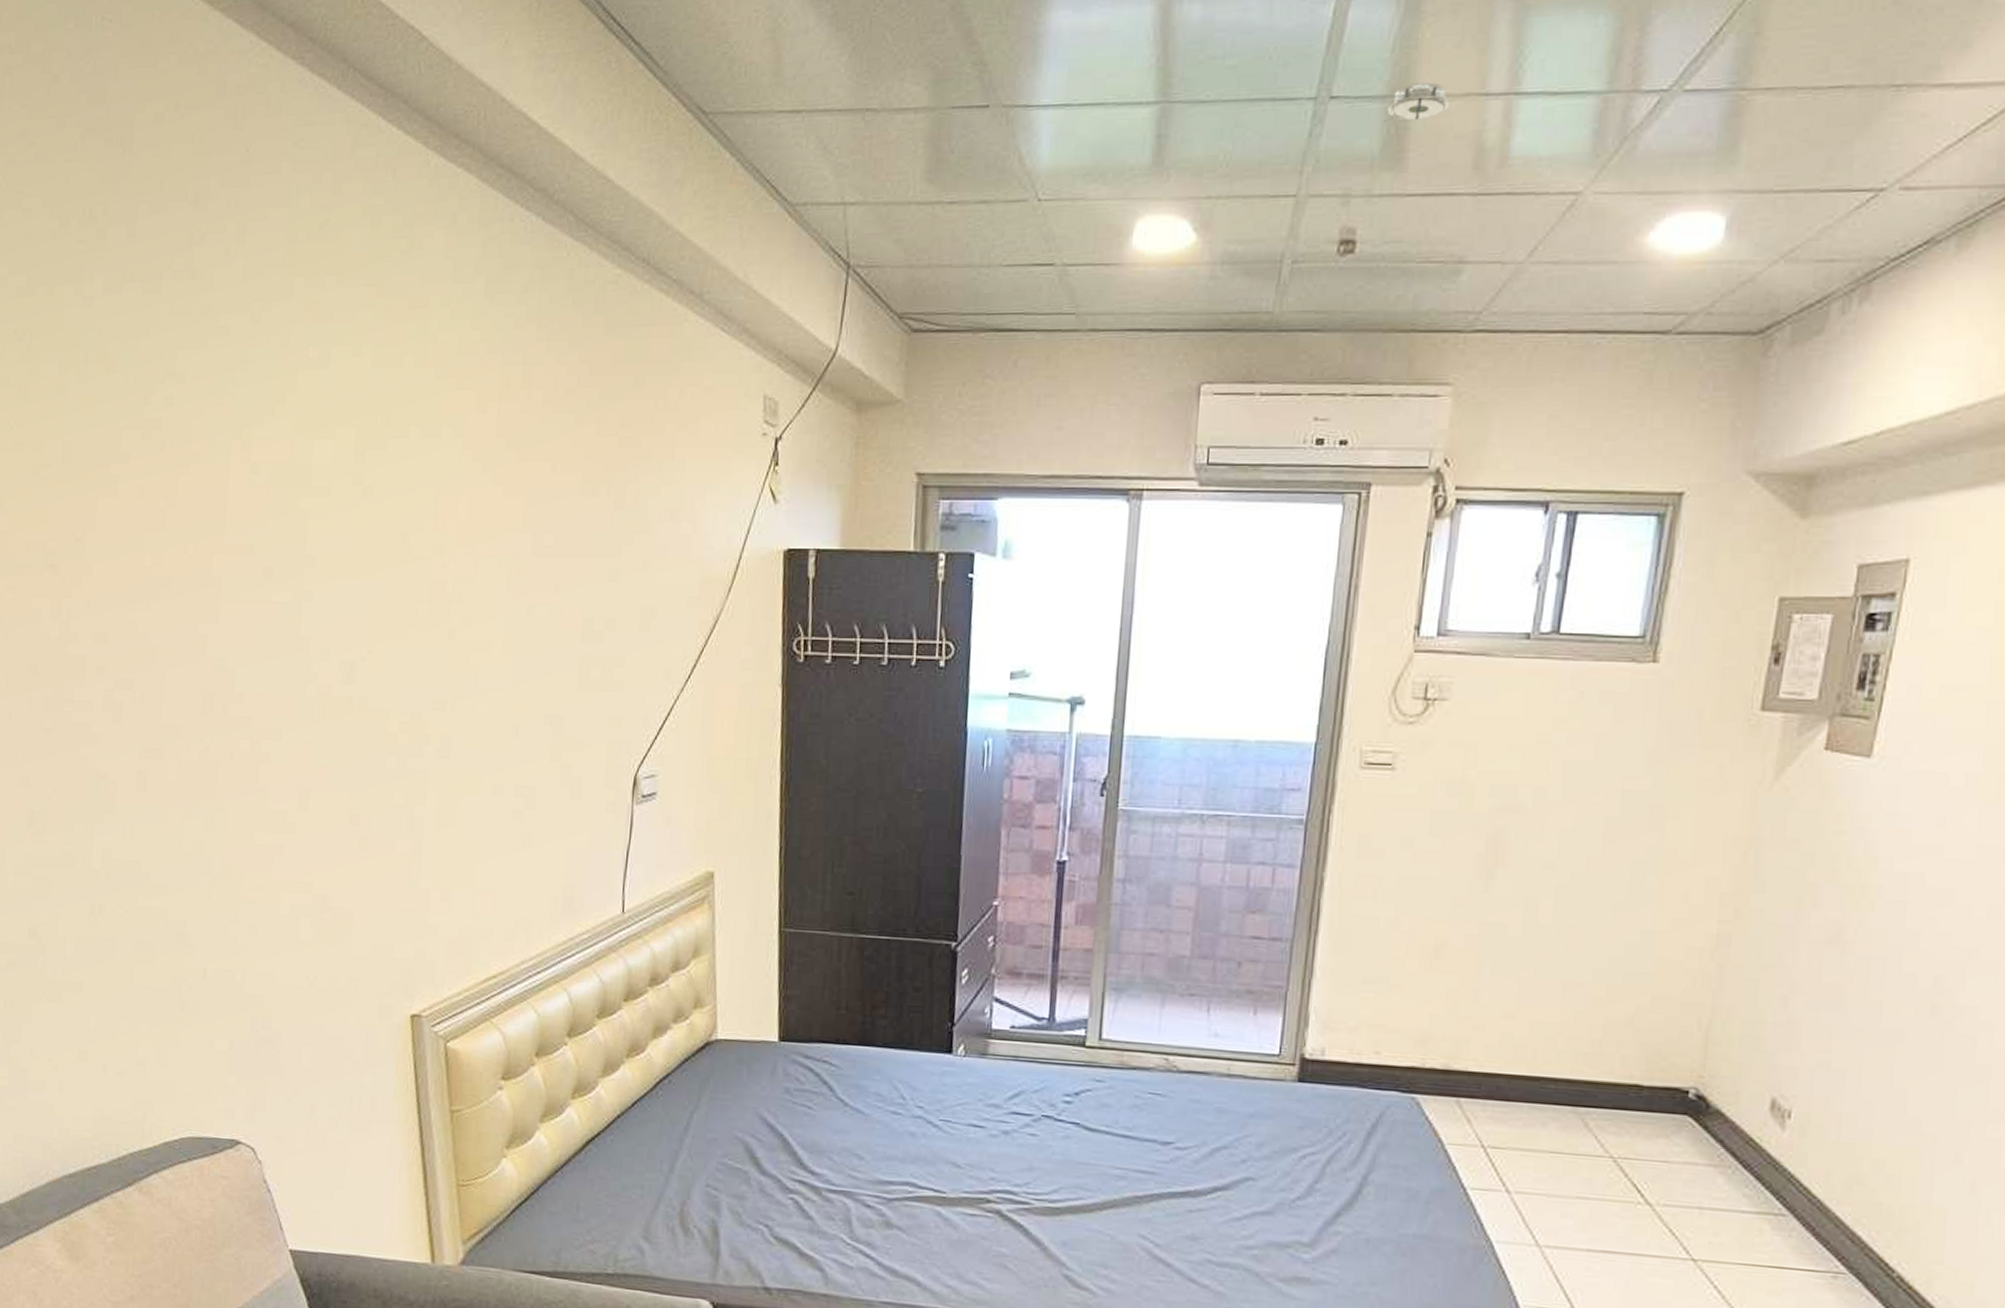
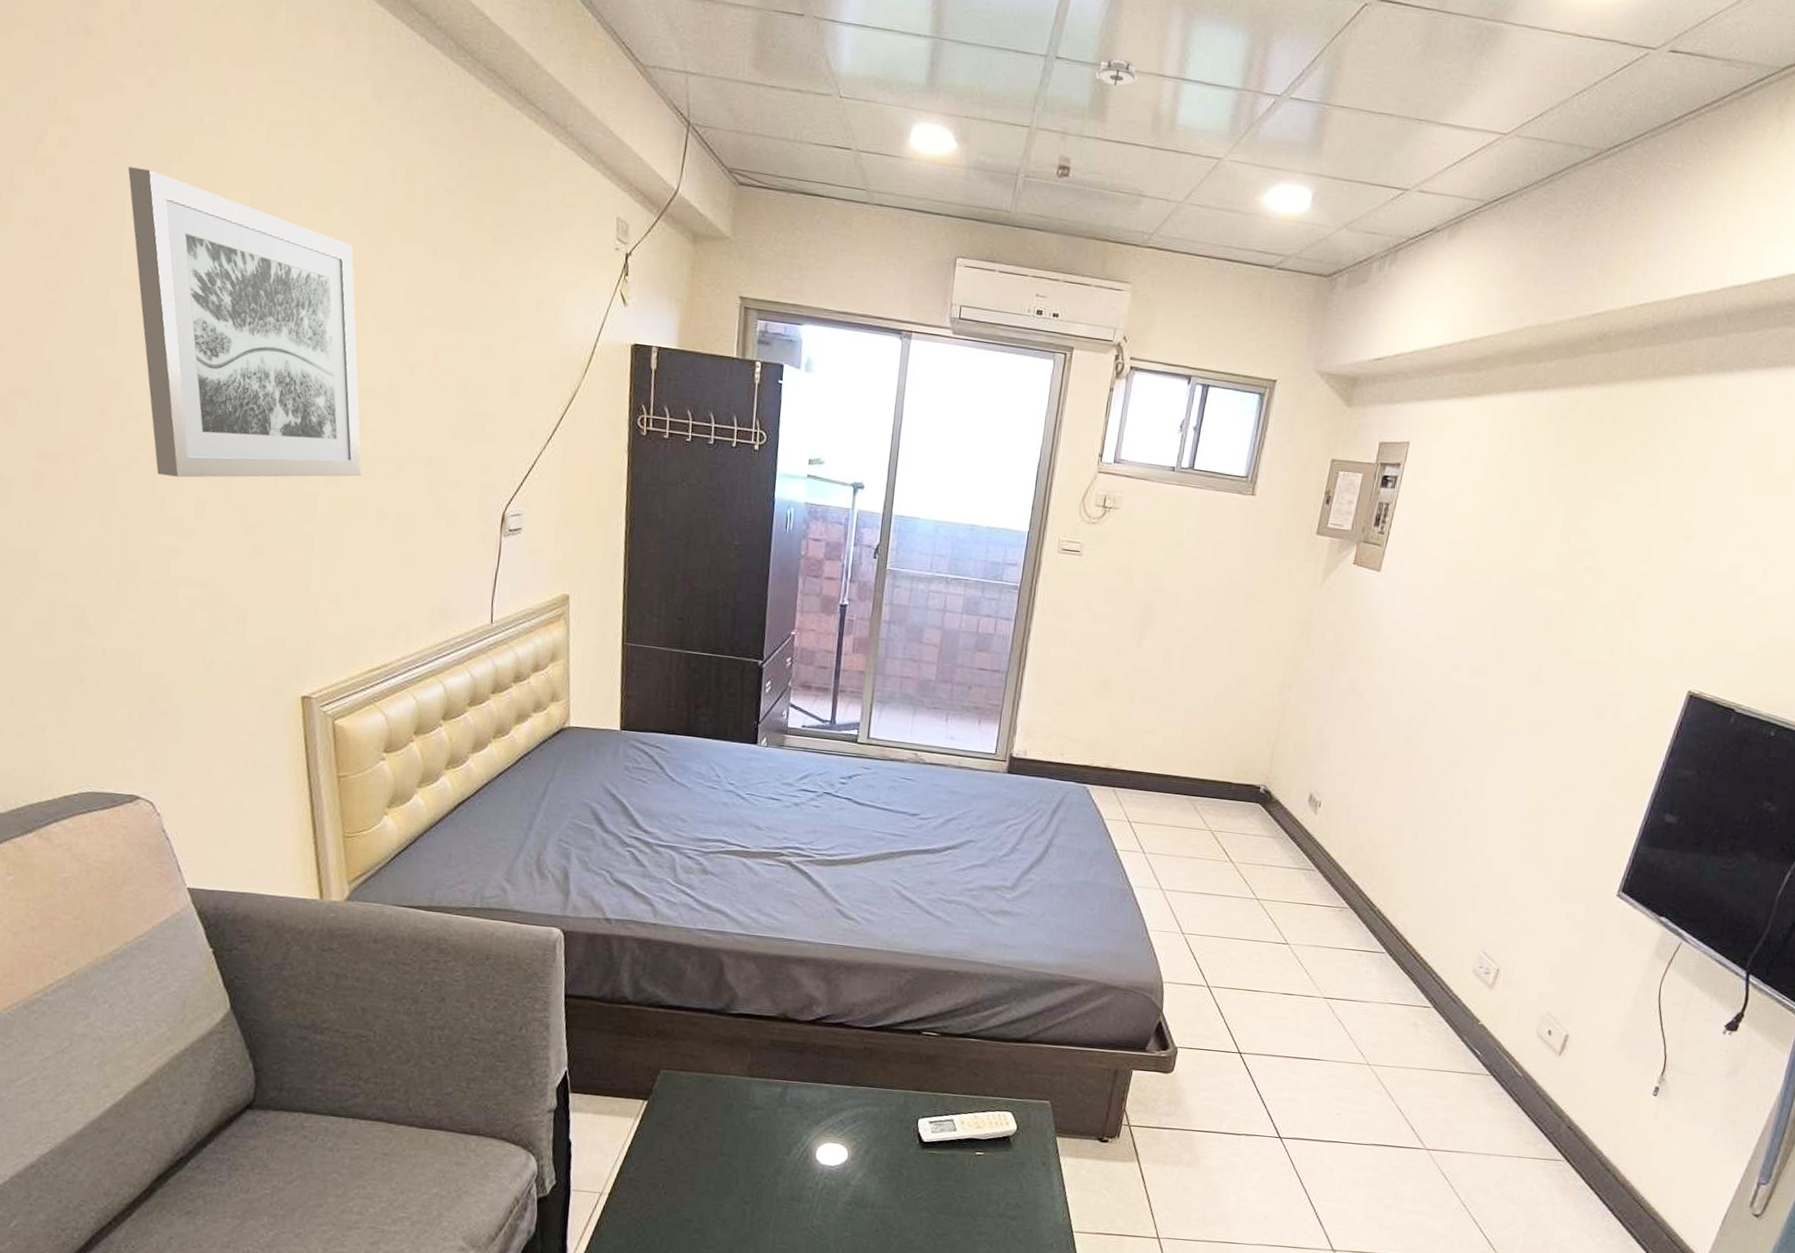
wall art: none [232,417,475,764] -> present [128,167,362,478]

